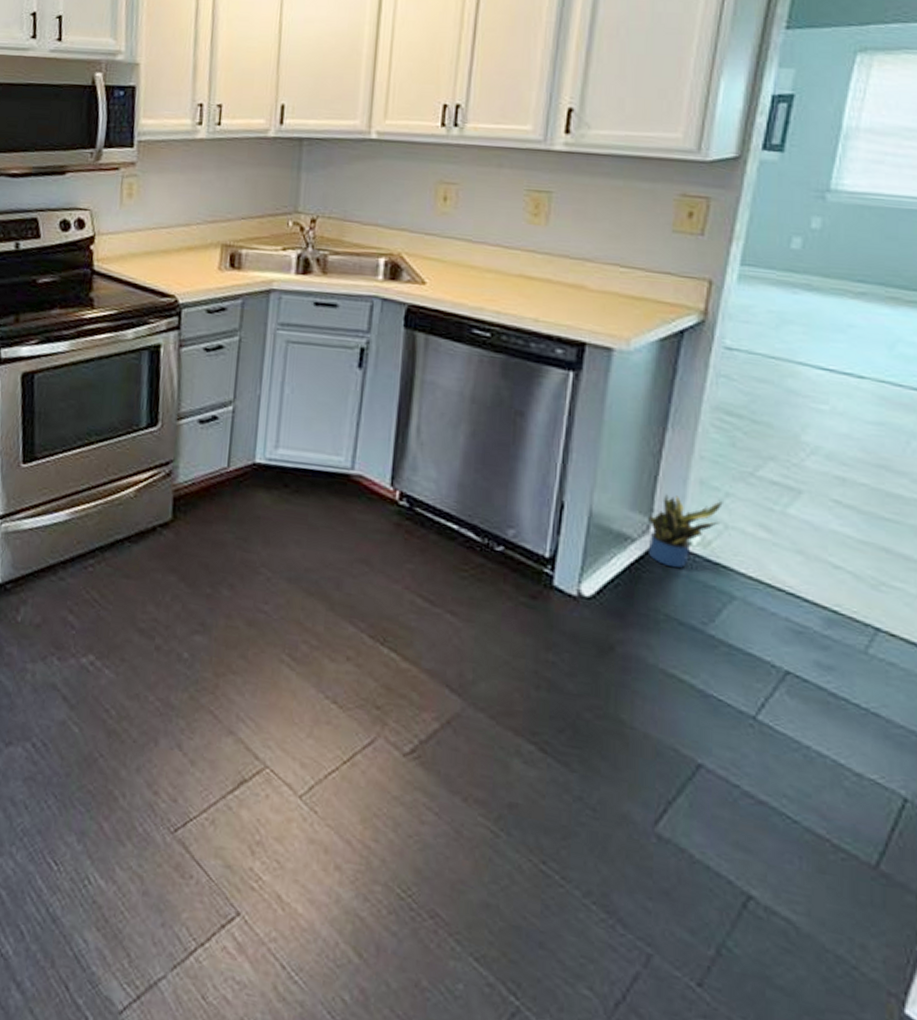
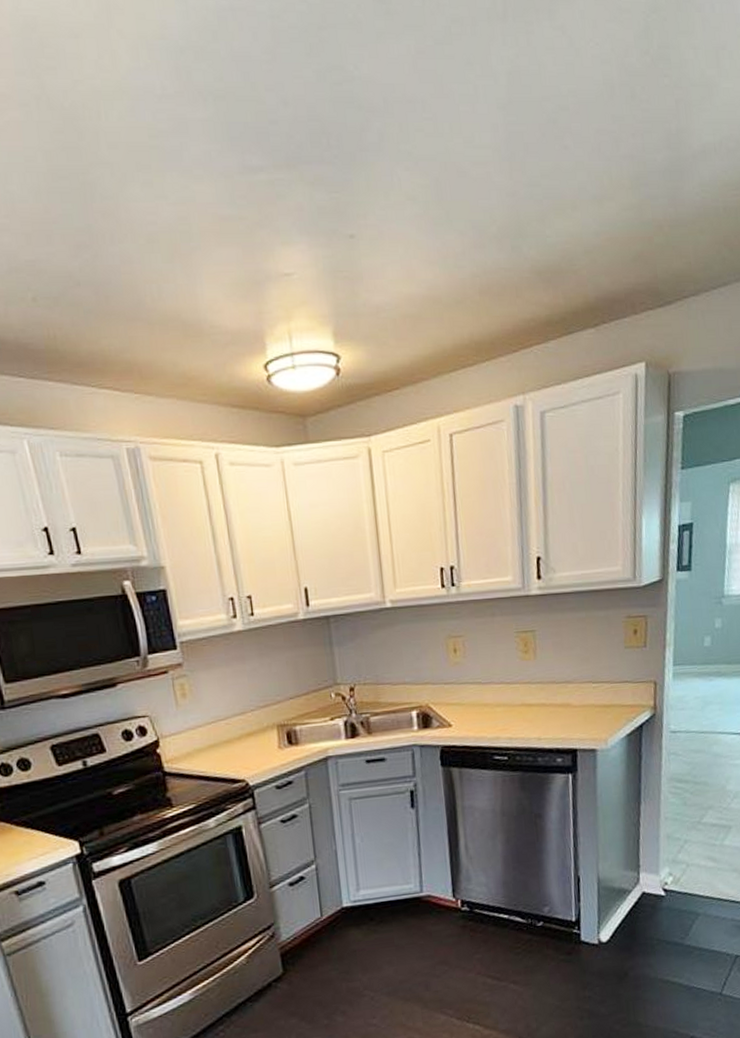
potted plant: present [648,494,723,568] -> none [637,847,684,905]

